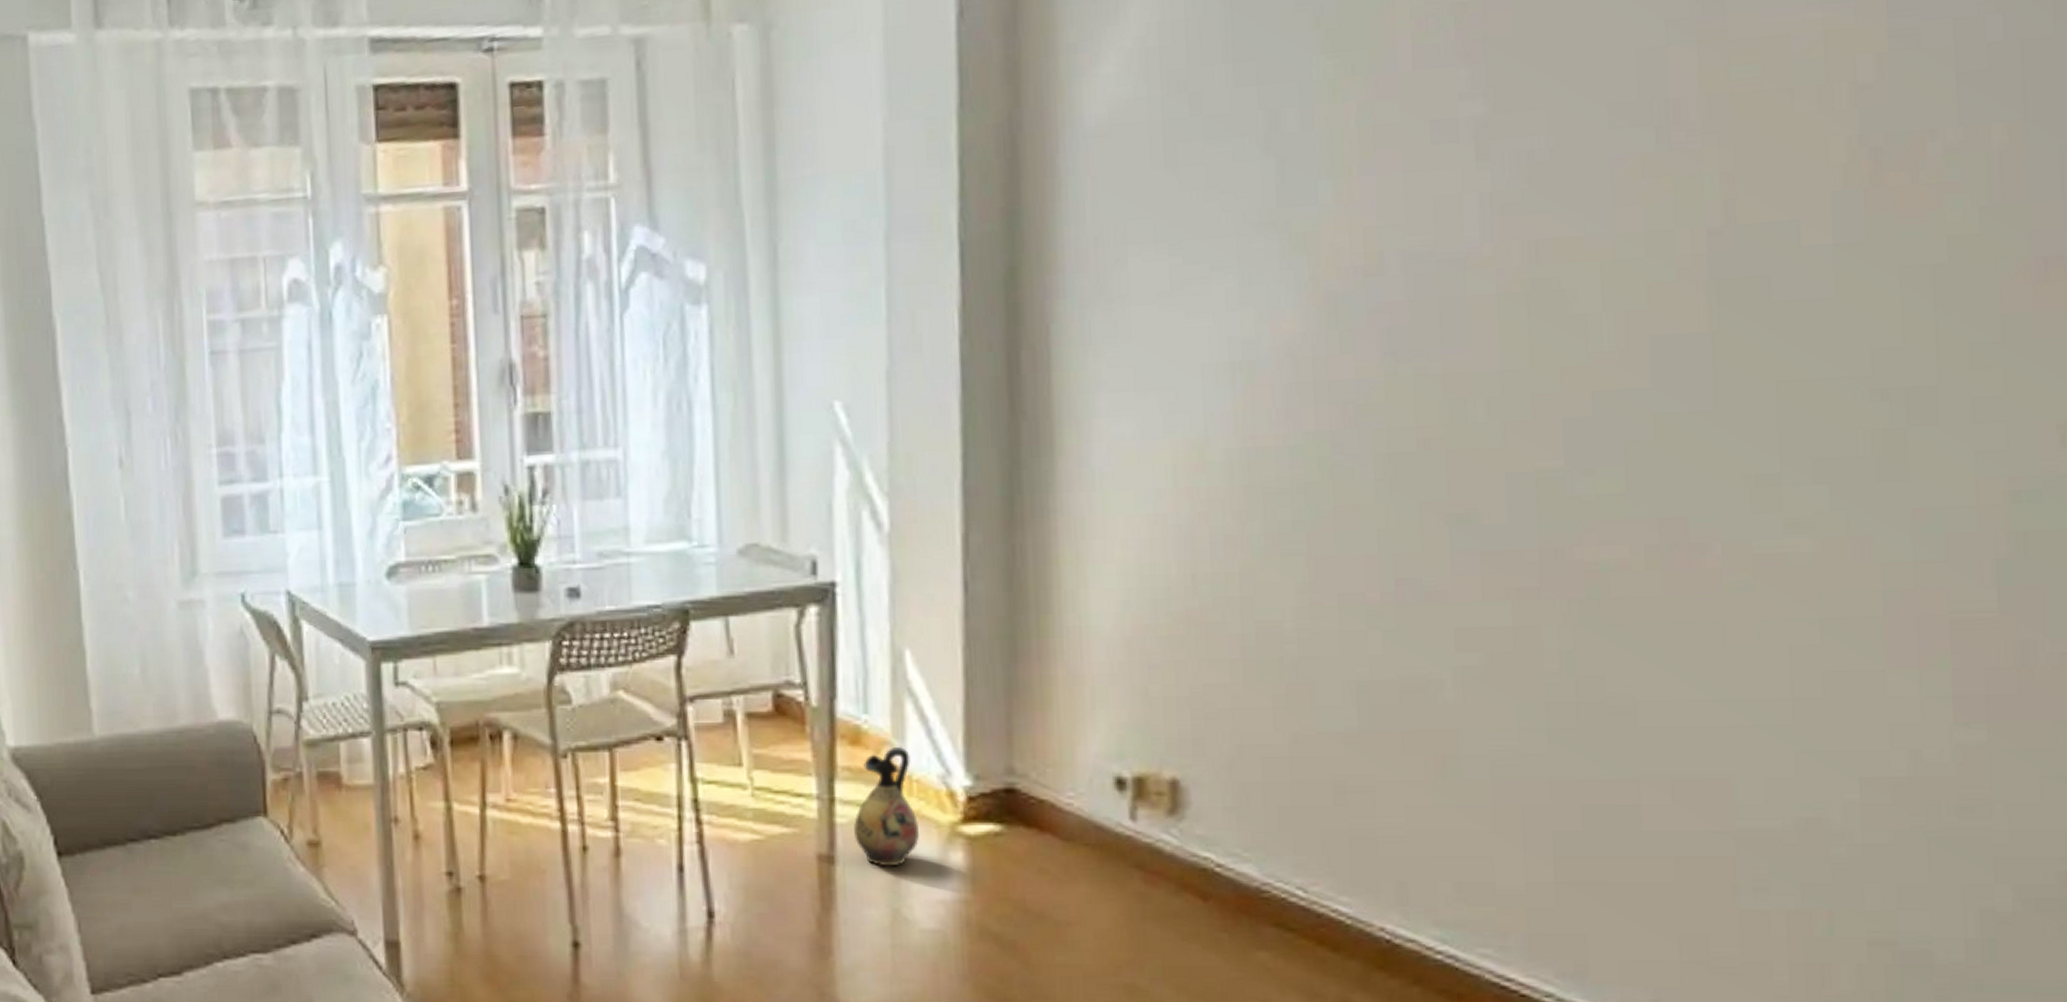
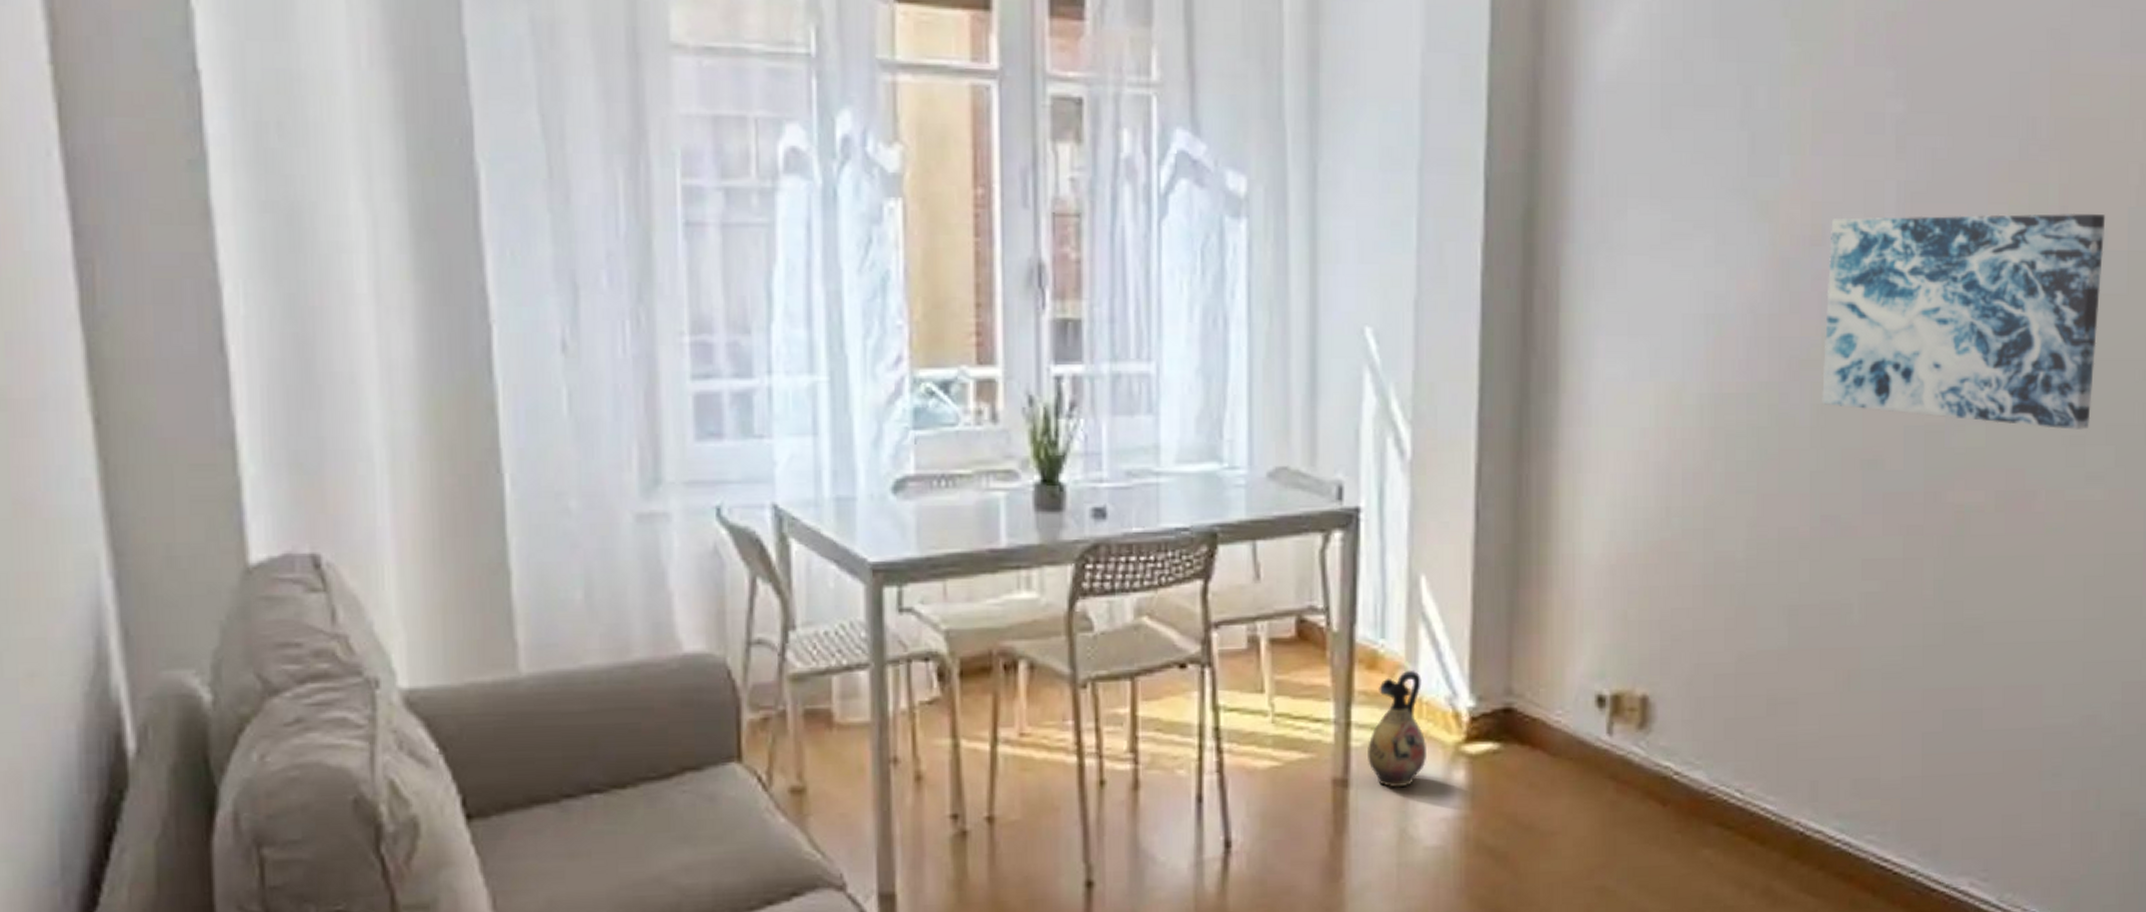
wall art: none [1388,203,1796,468] -> present [1822,213,2106,430]

